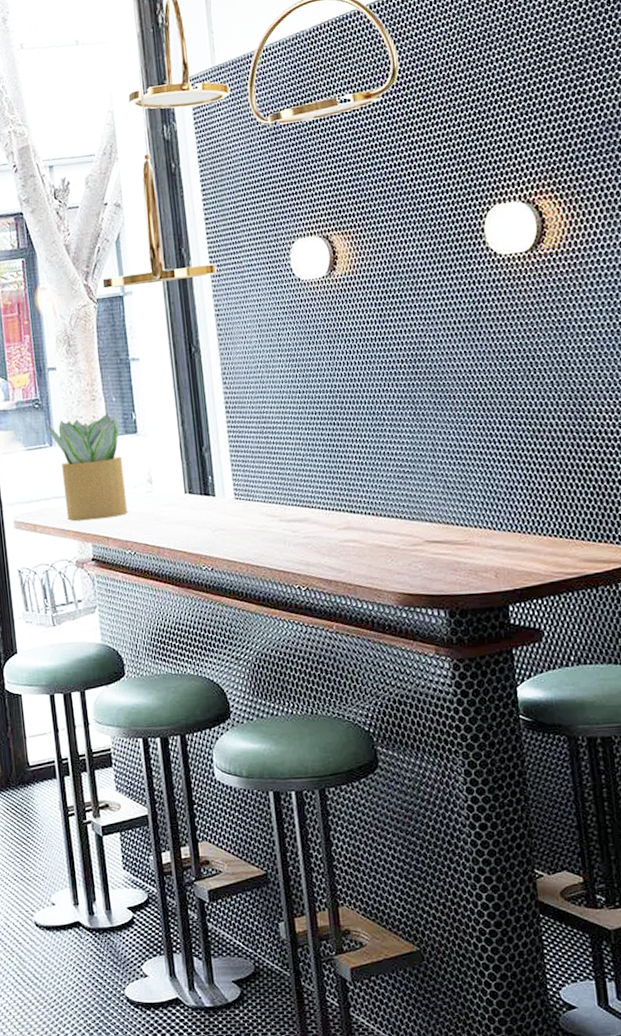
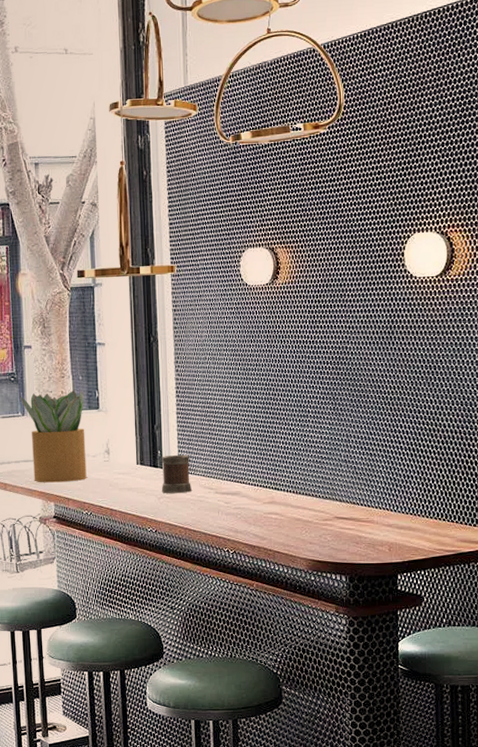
mug: none [213,479,251,525] -> present [161,454,191,494]

